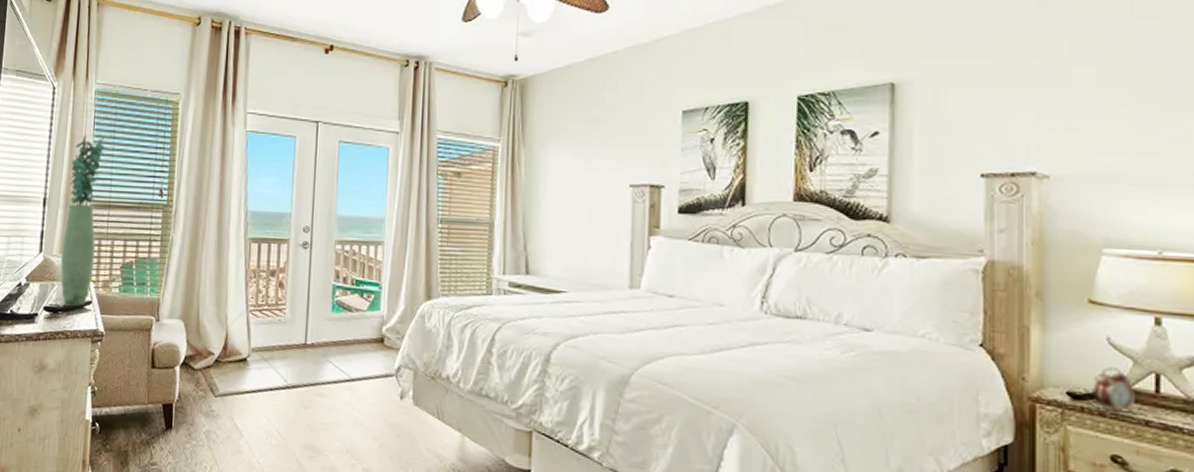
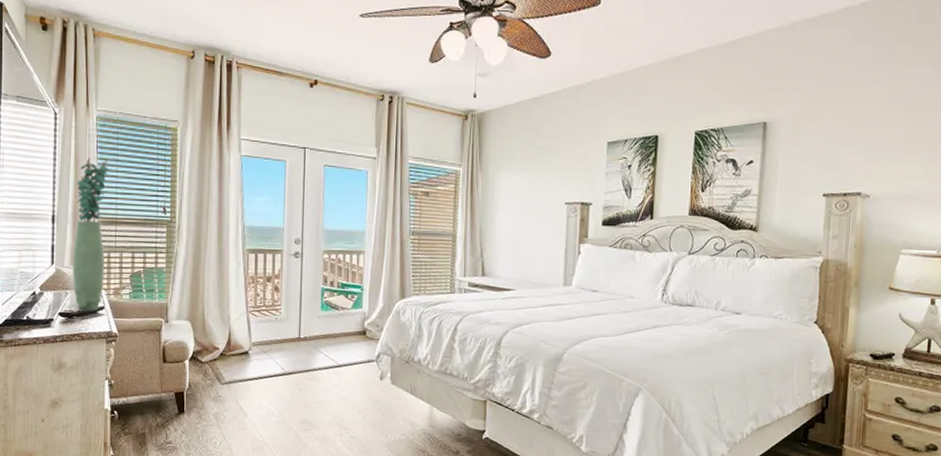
alarm clock: present [1092,367,1137,414] -> none [887,335,915,368]

